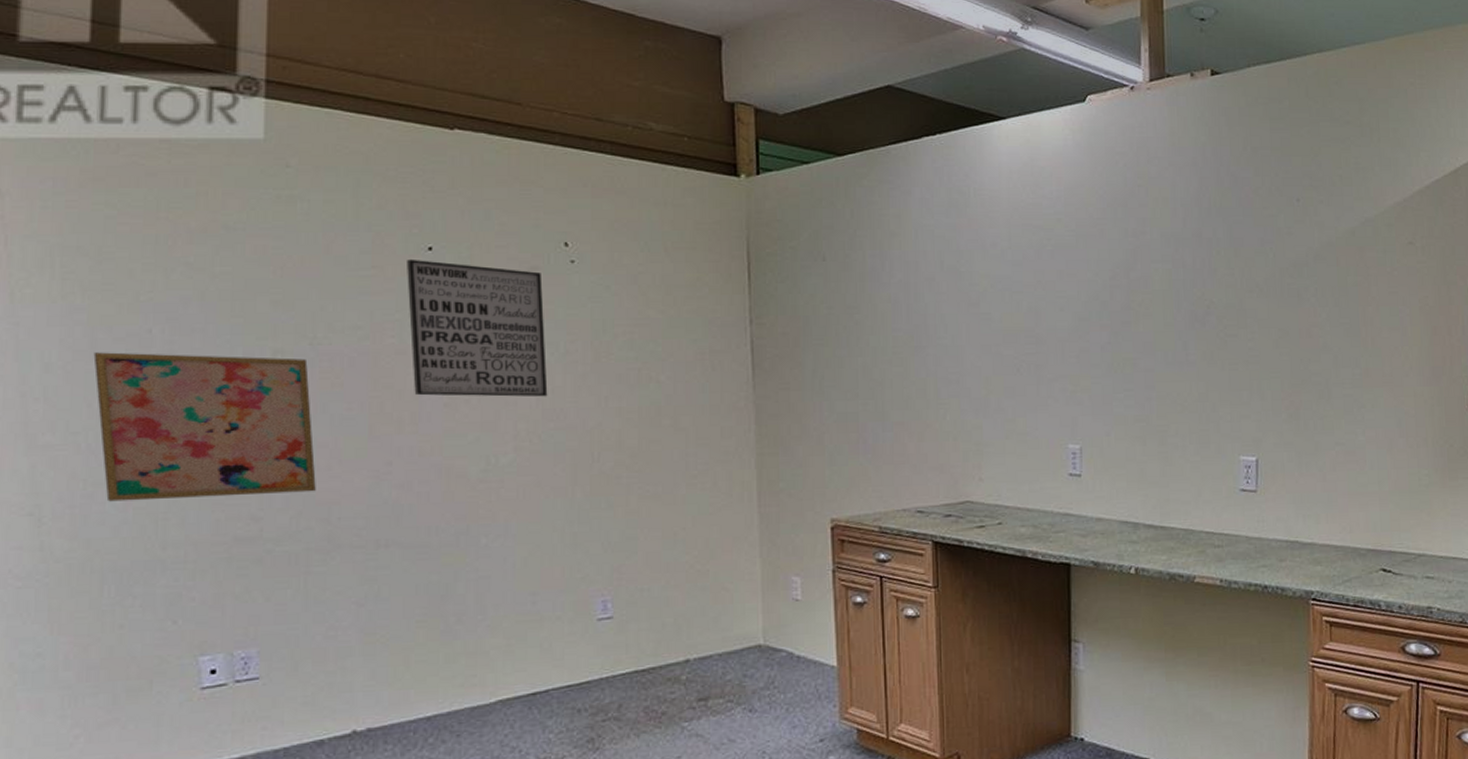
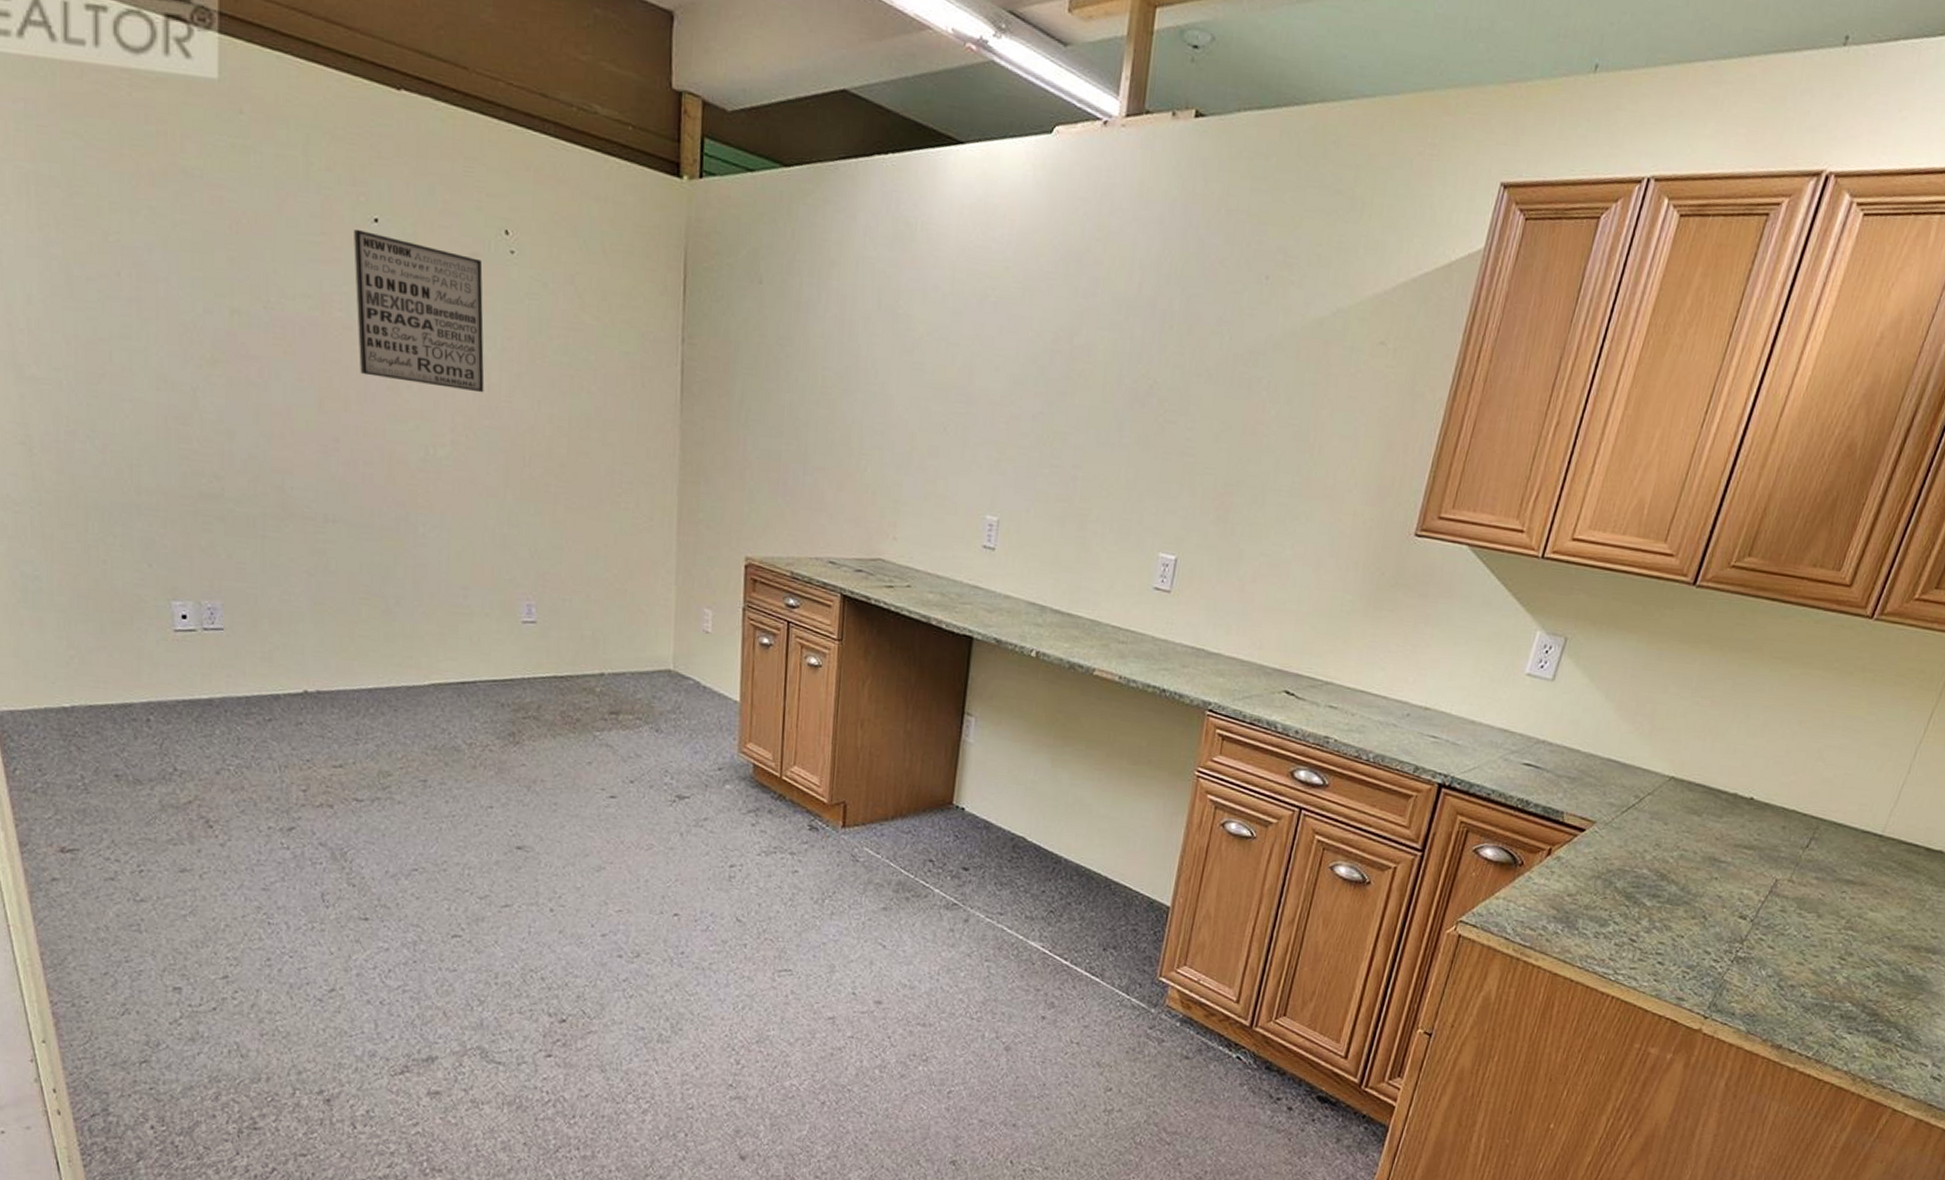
wall art: present [93,352,316,502] -> none [69,289,271,459]

